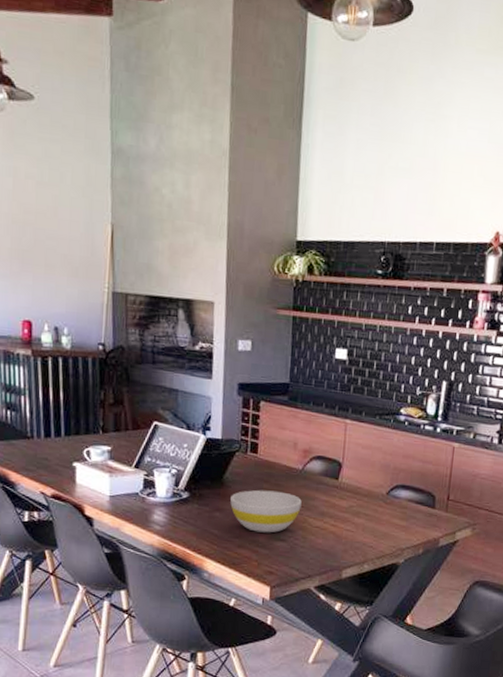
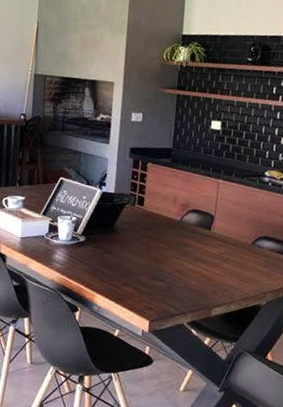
bowl: present [230,490,302,533] -> none [119,236,179,274]

